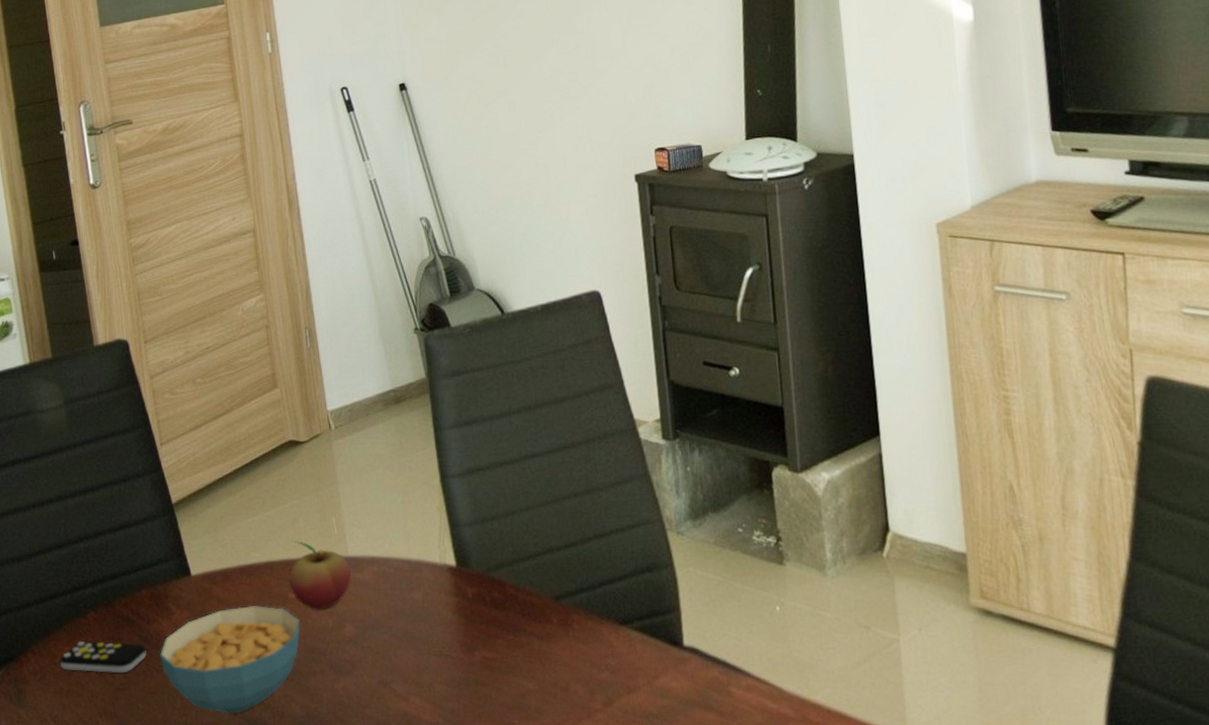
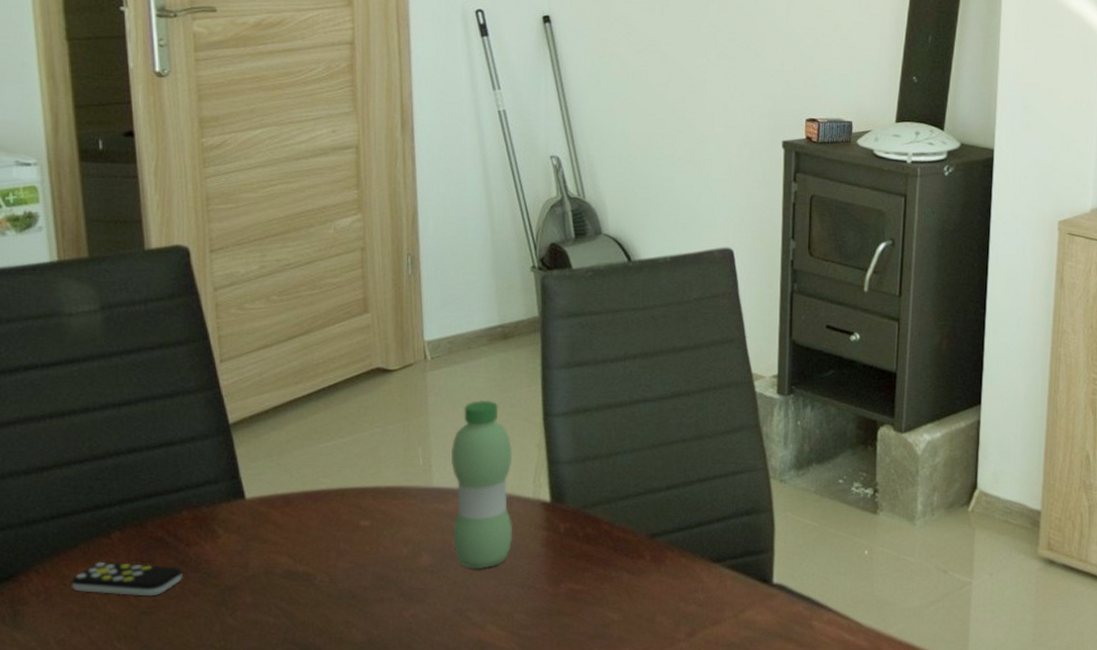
cereal bowl: present [159,605,301,714] -> none [198,531,370,639]
fruit: present [289,541,351,610] -> none [362,469,433,538]
water bottle: none [361,465,425,639] -> present [450,400,512,570]

